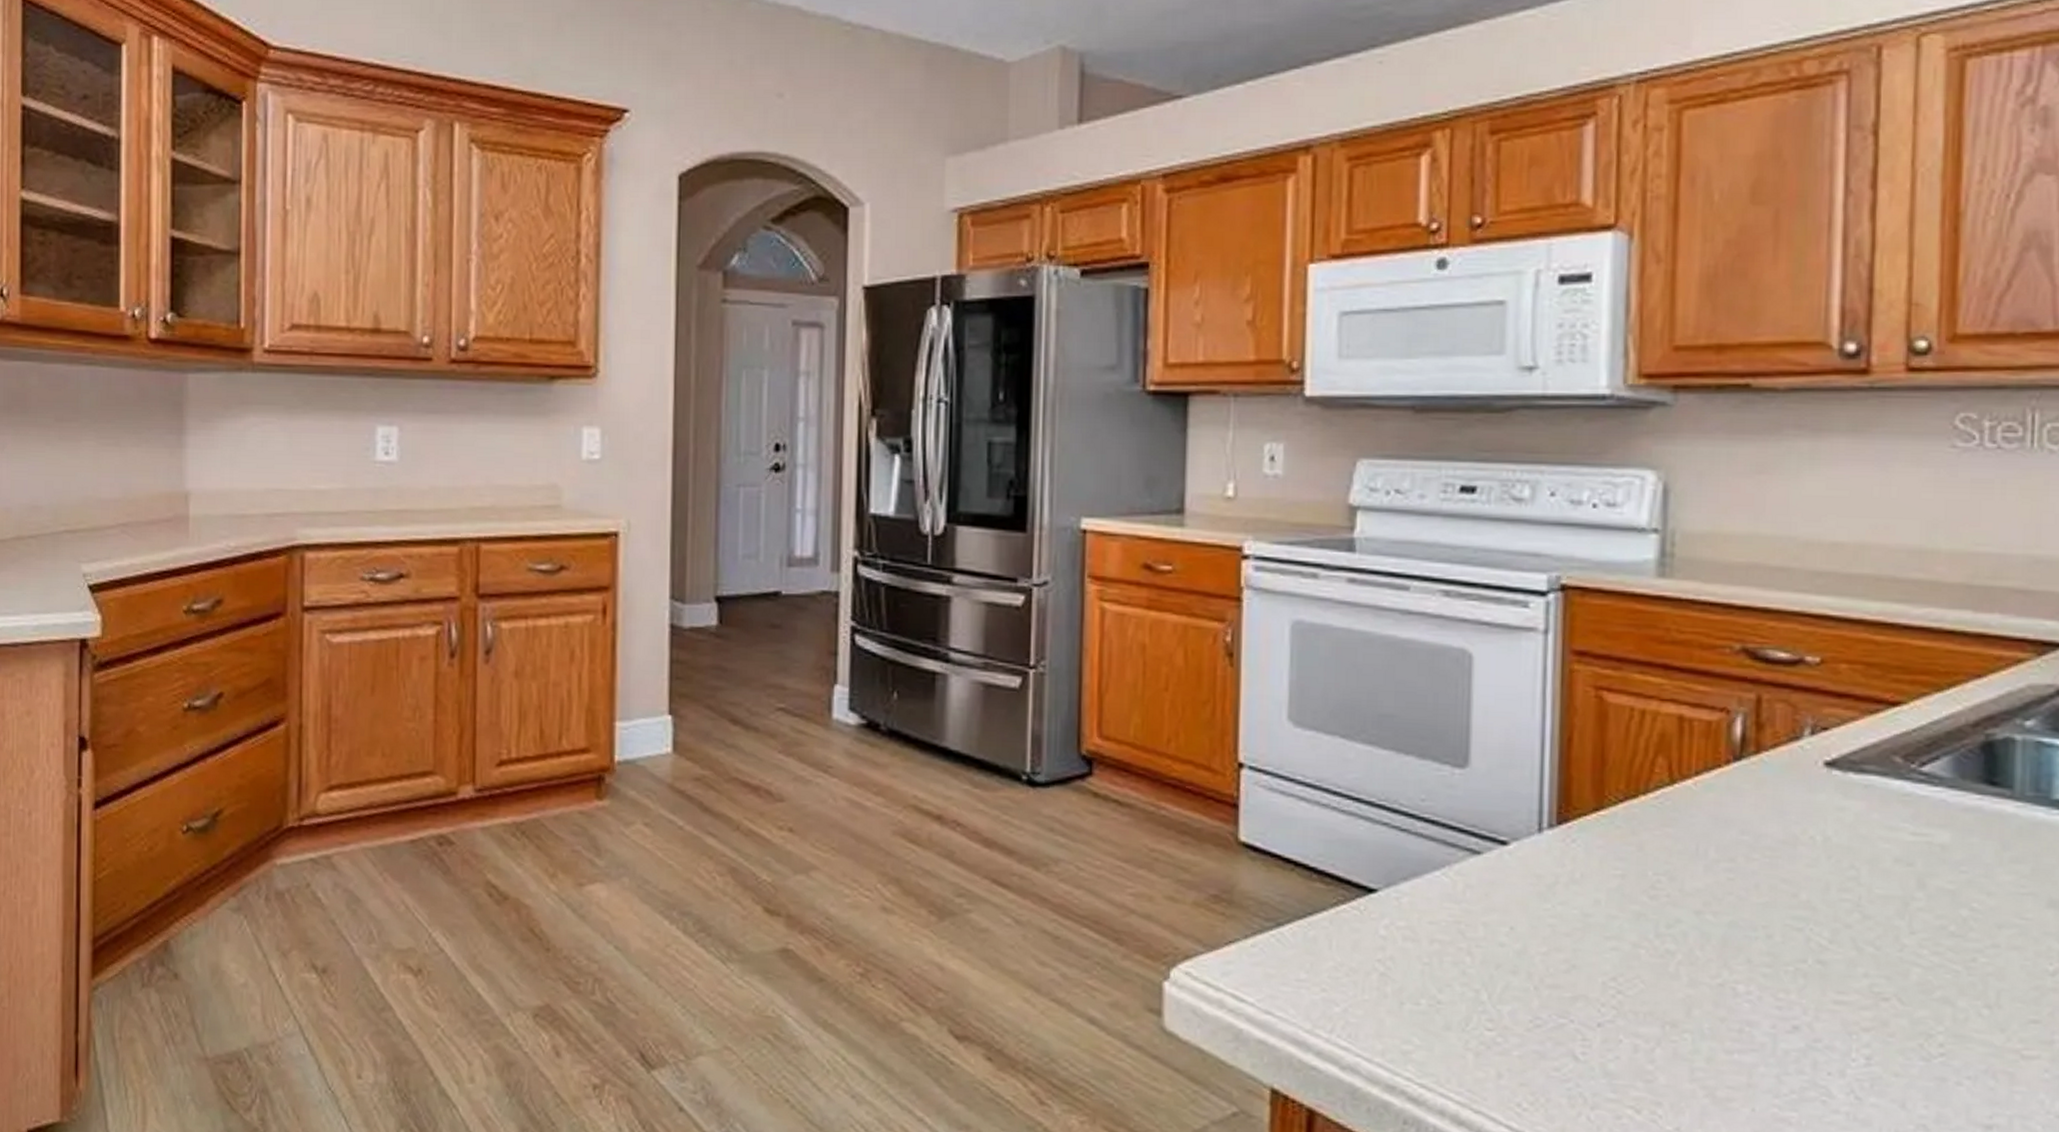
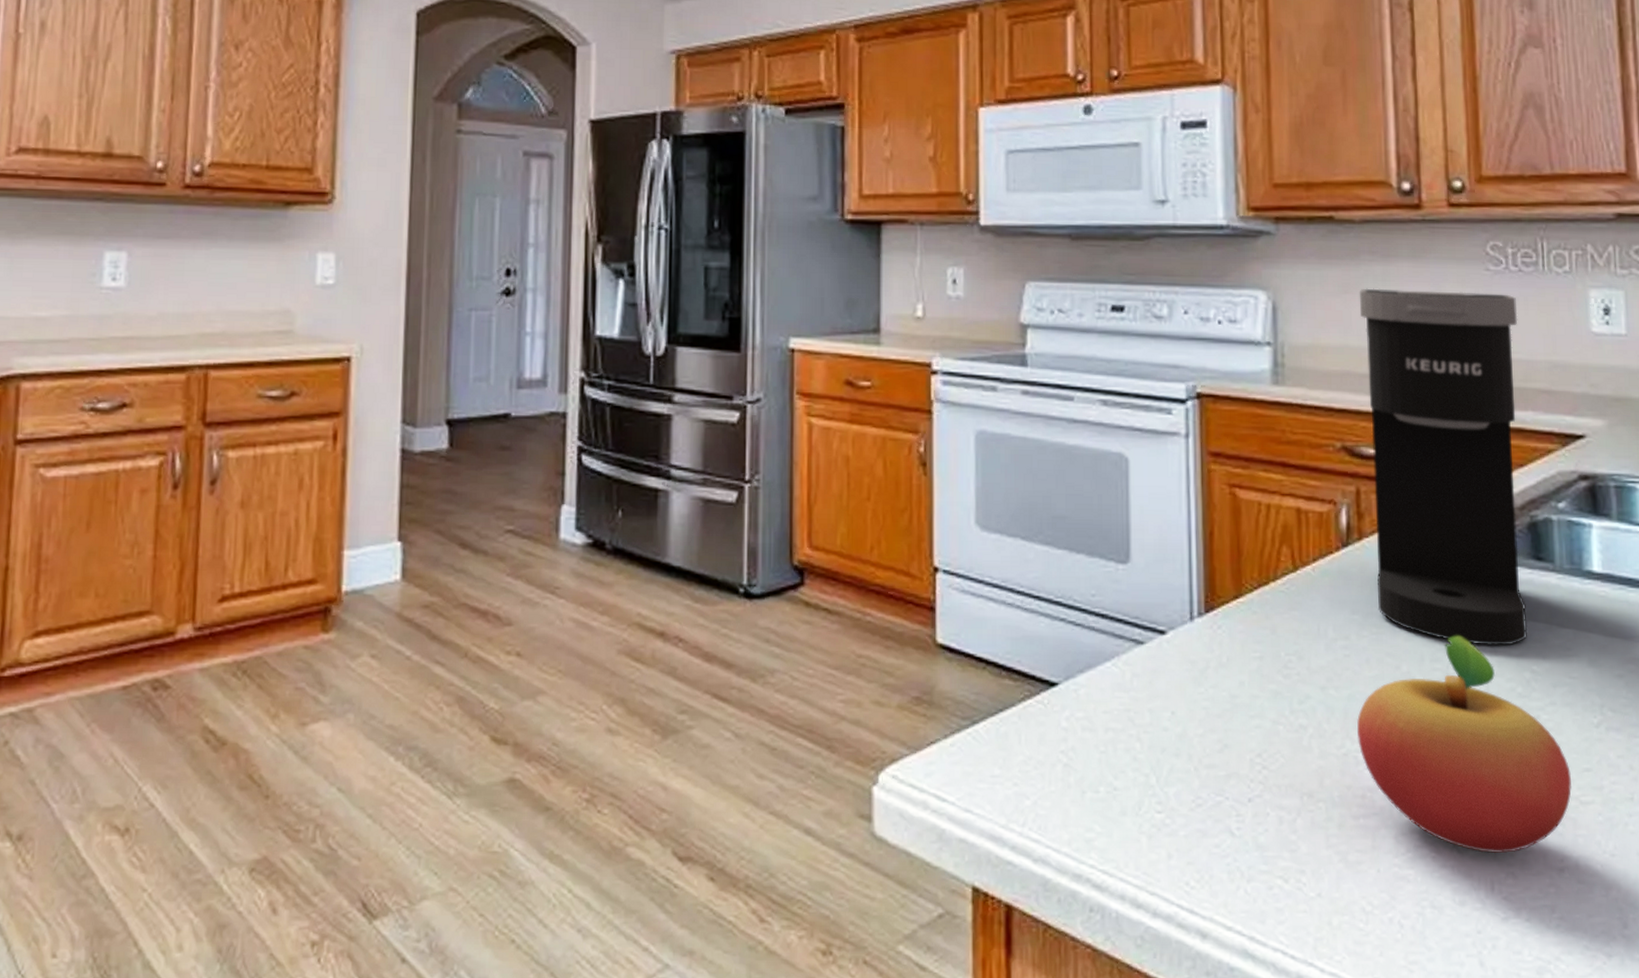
fruit: none [1738,864,2012,1104] -> present [1357,635,1572,854]
coffee maker: none [1775,468,1991,879] -> present [1359,288,1528,646]

